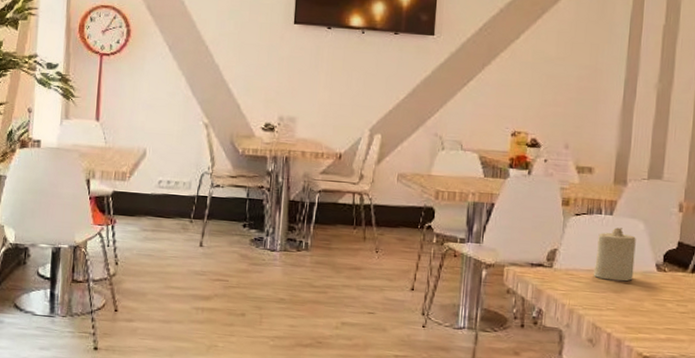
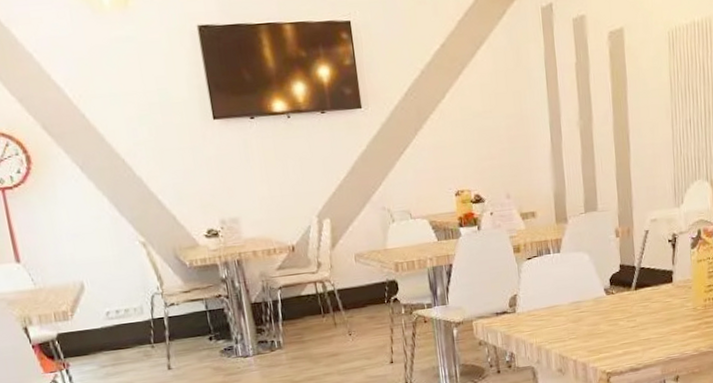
candle: present [593,227,636,282] -> none [551,262,587,313]

